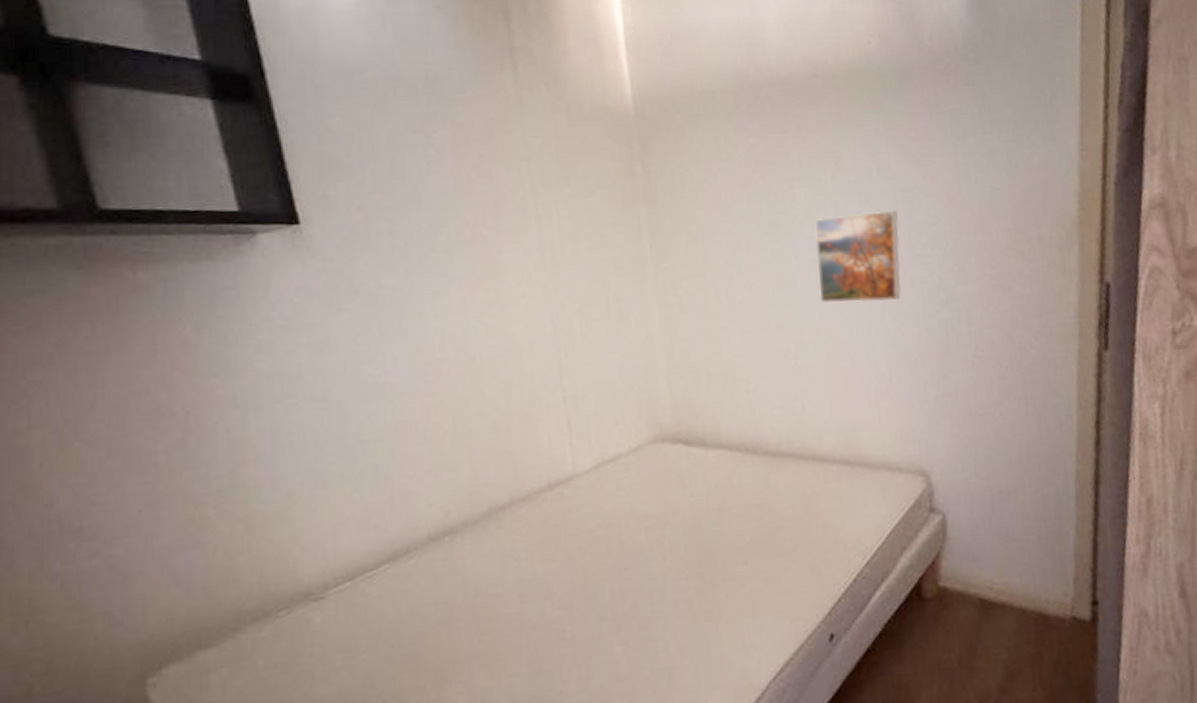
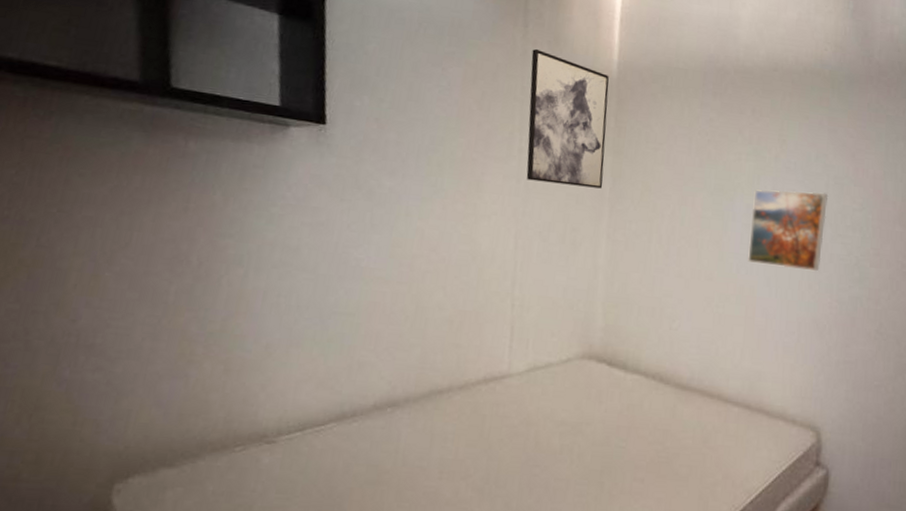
wall art: none [528,93,642,251] -> present [526,48,609,189]

